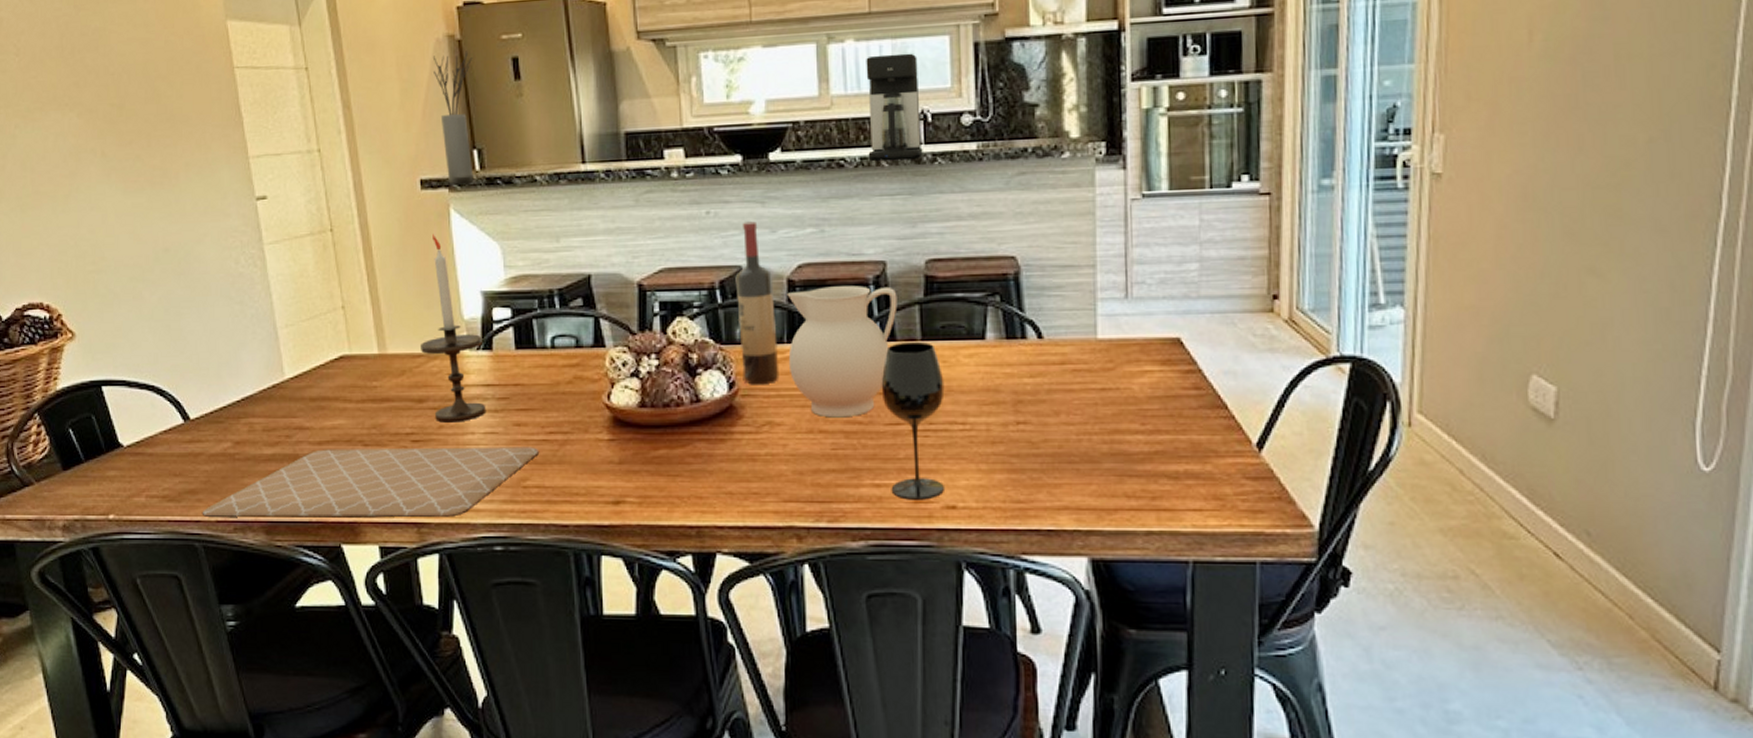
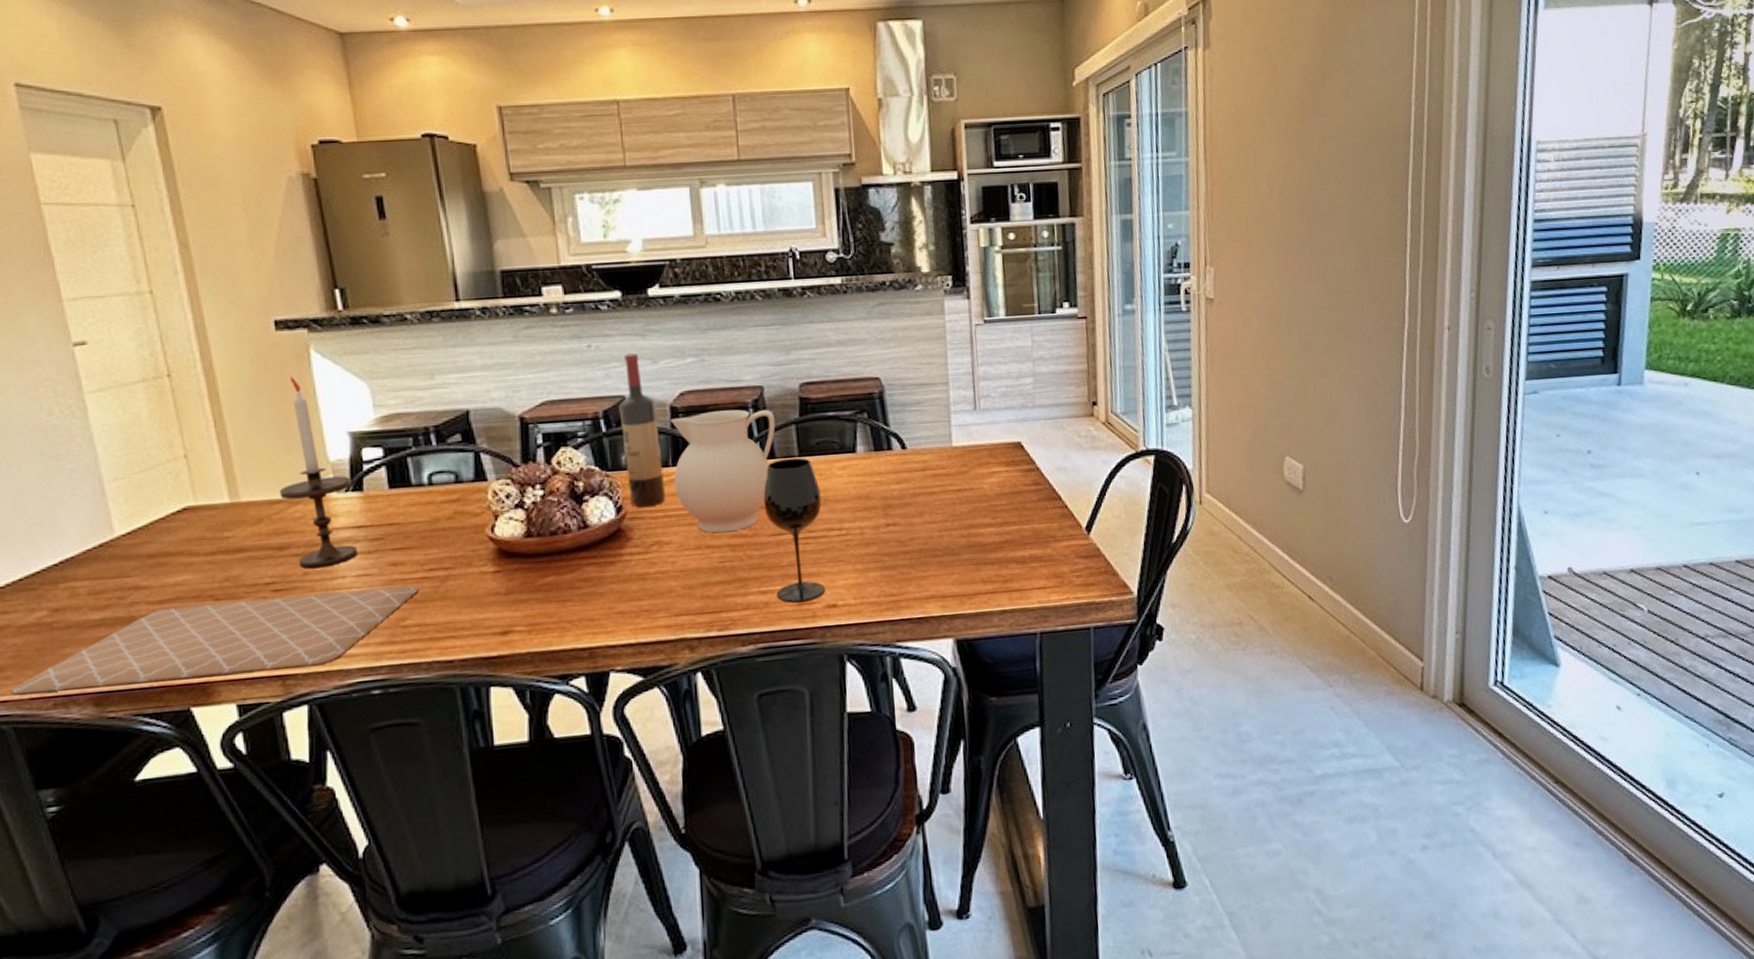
vase: present [434,51,474,185] -> none [286,189,336,326]
coffee maker: present [866,53,923,162] -> none [737,197,793,296]

